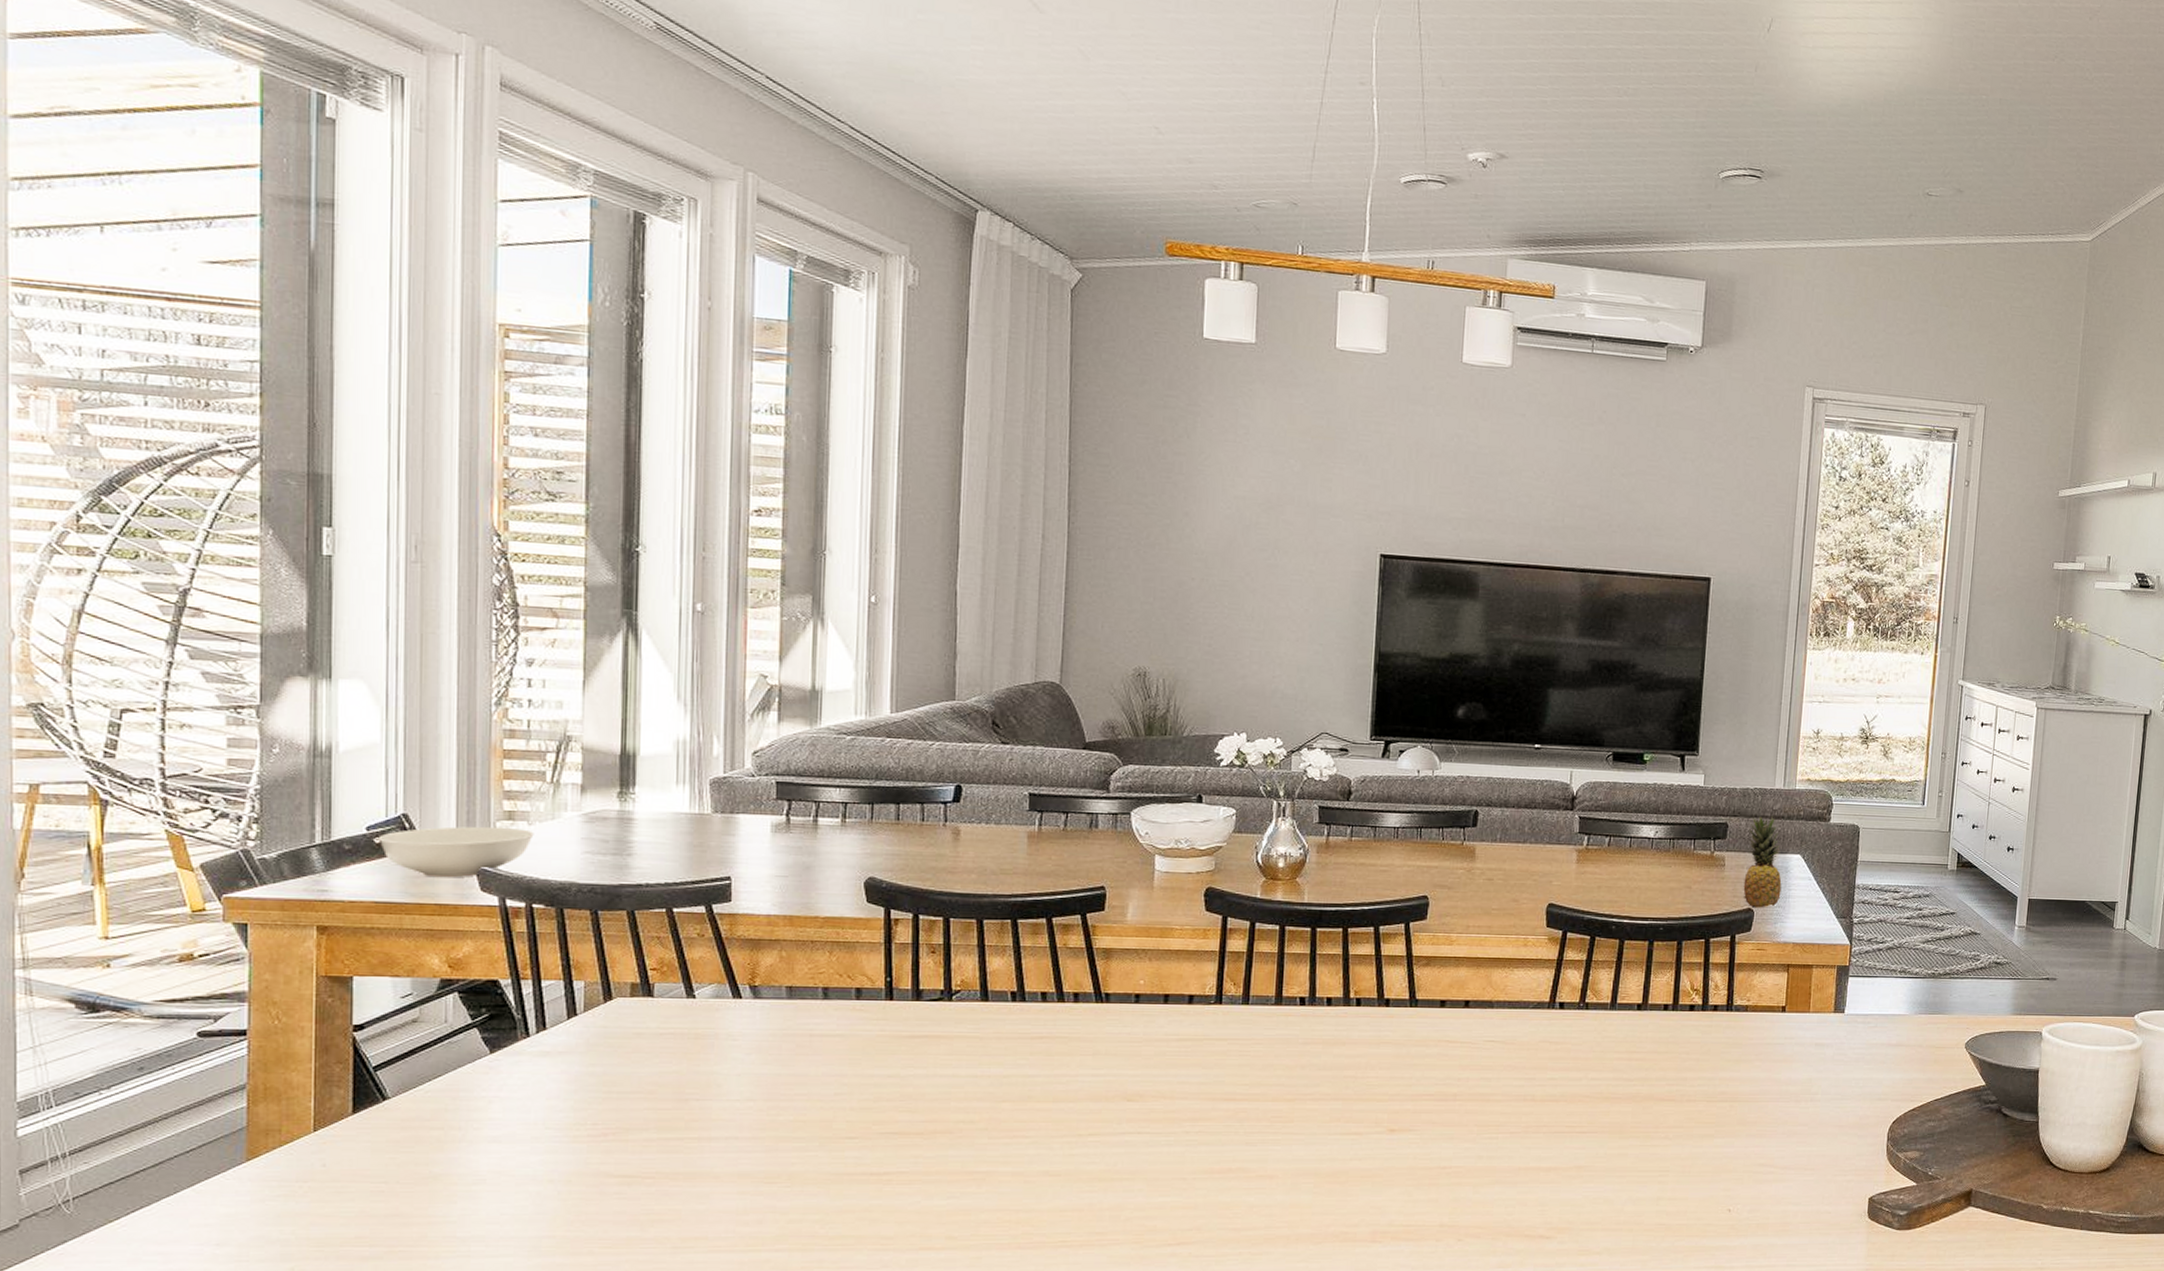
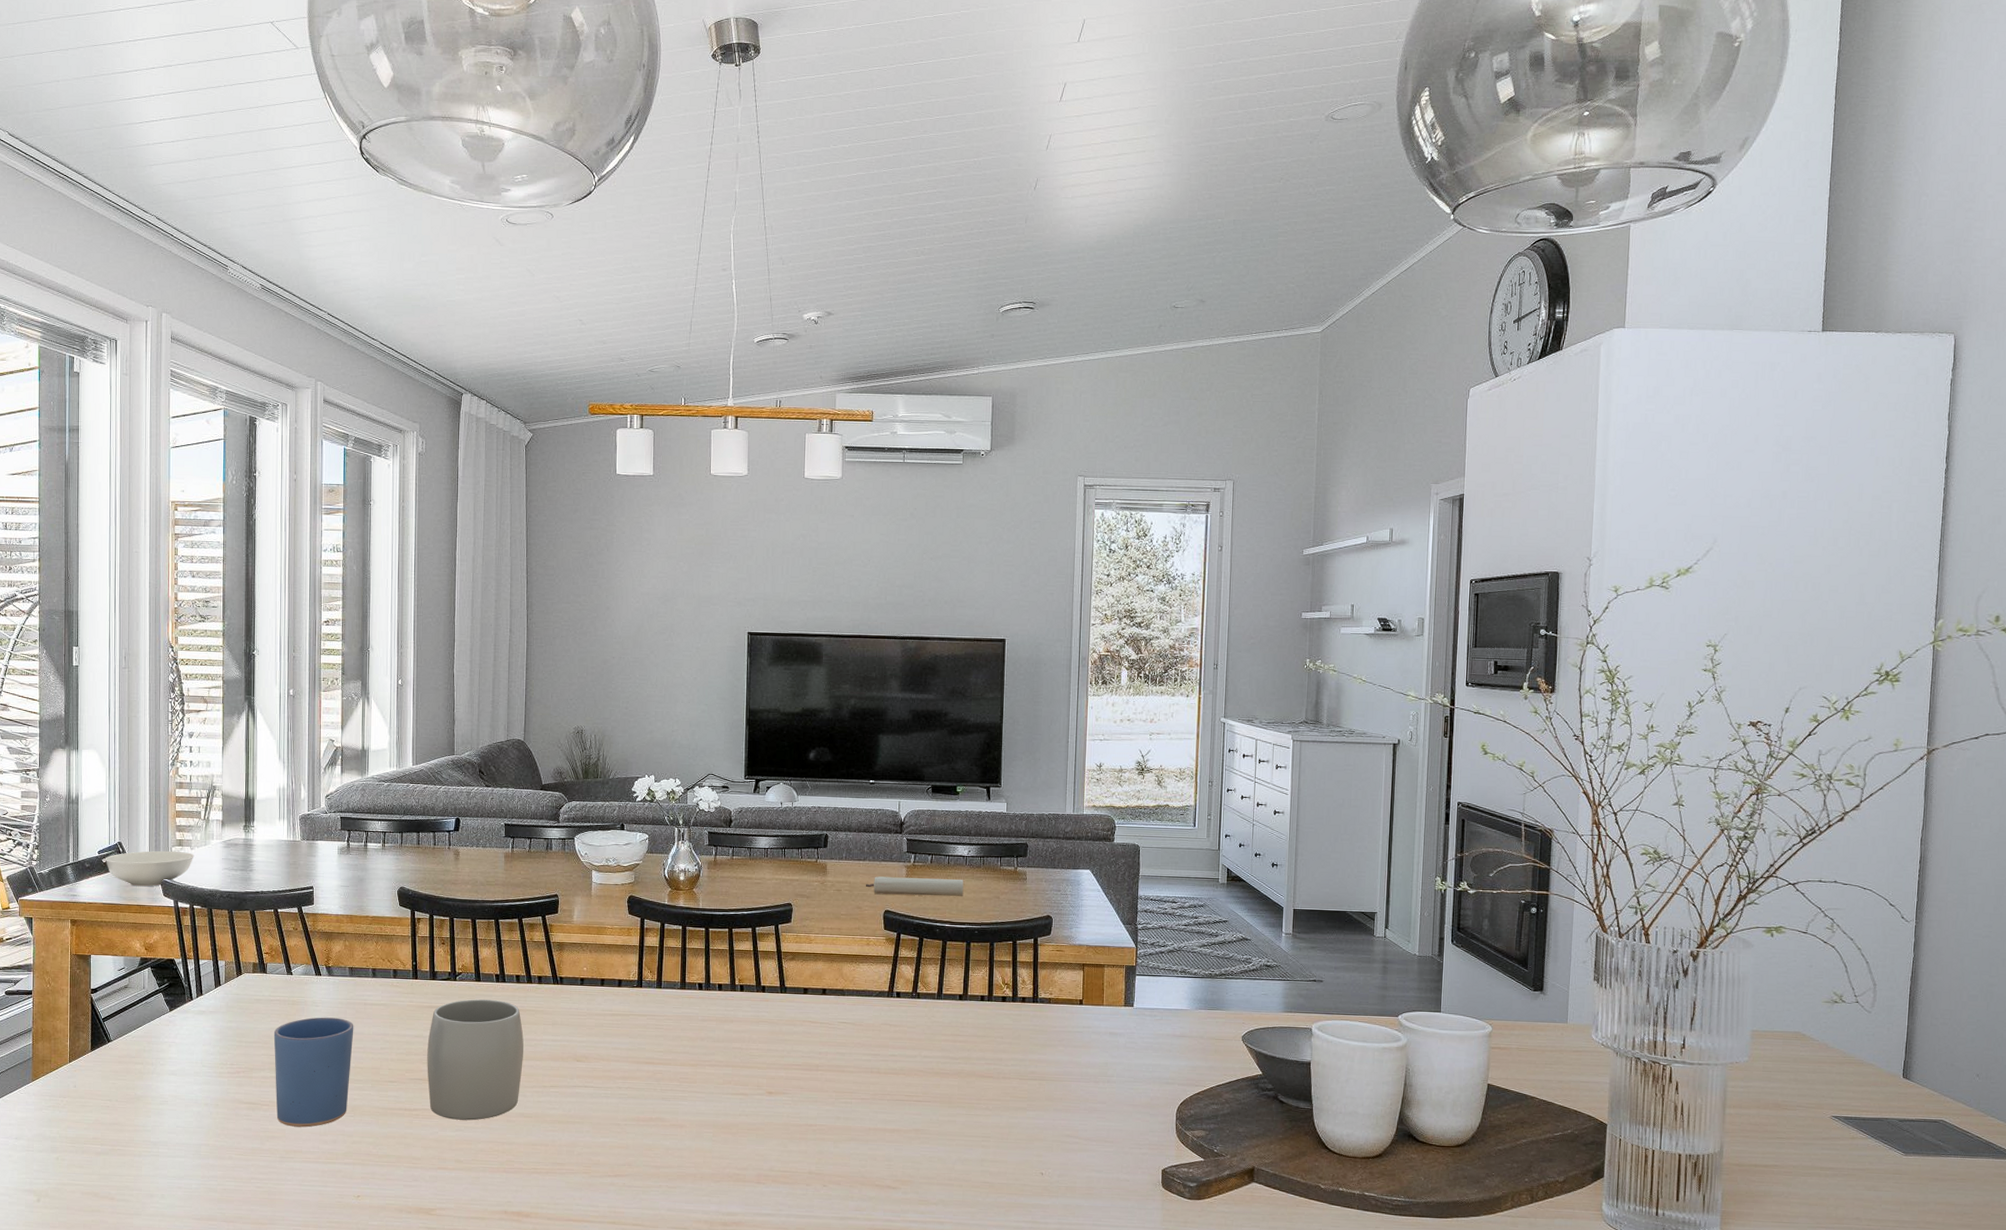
mug: none [663,1055,793,1205] -> present [273,1017,354,1128]
mug: none [905,1025,1051,1184] -> present [427,999,524,1121]
candle: none [1525,862,1649,887] -> present [866,876,964,897]
fruit: present [1743,816,1782,908] -> none [1043,837,1075,915]

